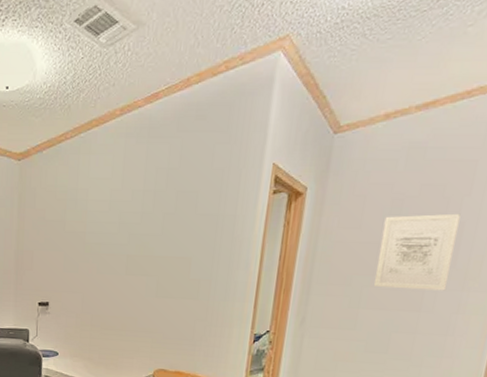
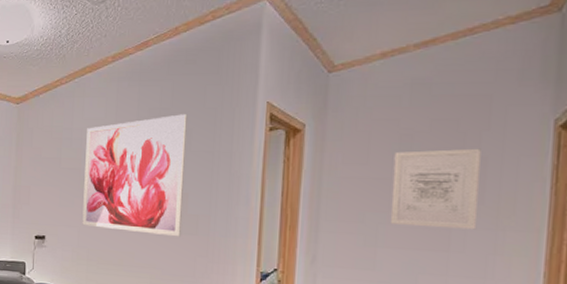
wall art: none [86,175,195,302] -> present [82,114,188,237]

